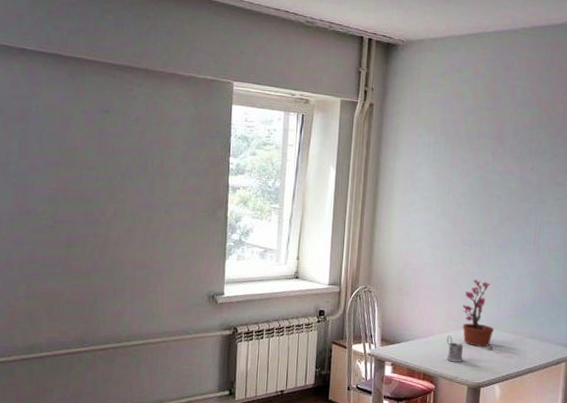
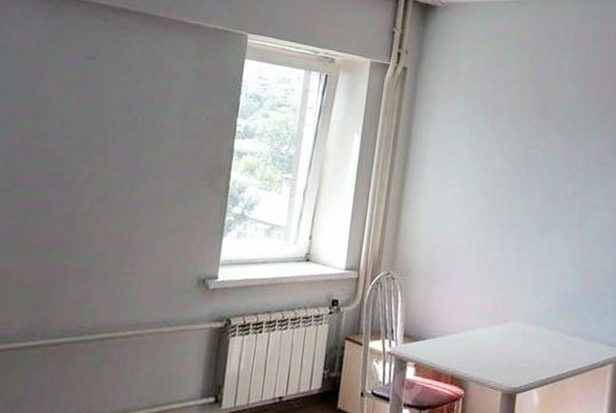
tea glass holder: present [446,335,464,363] -> none [478,331,499,364]
potted plant: present [462,280,494,350] -> none [497,267,533,349]

